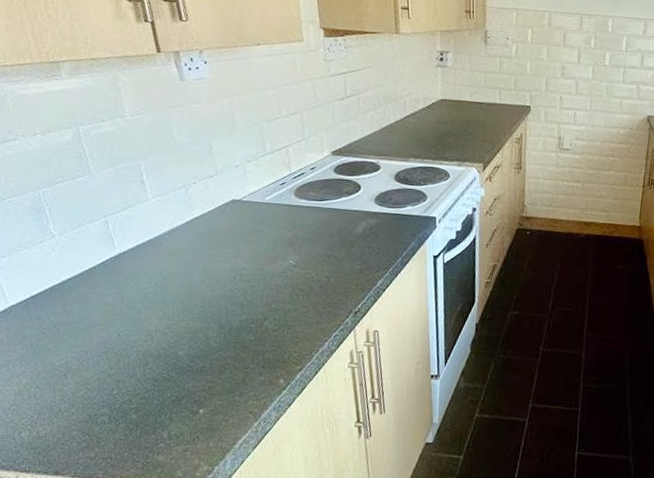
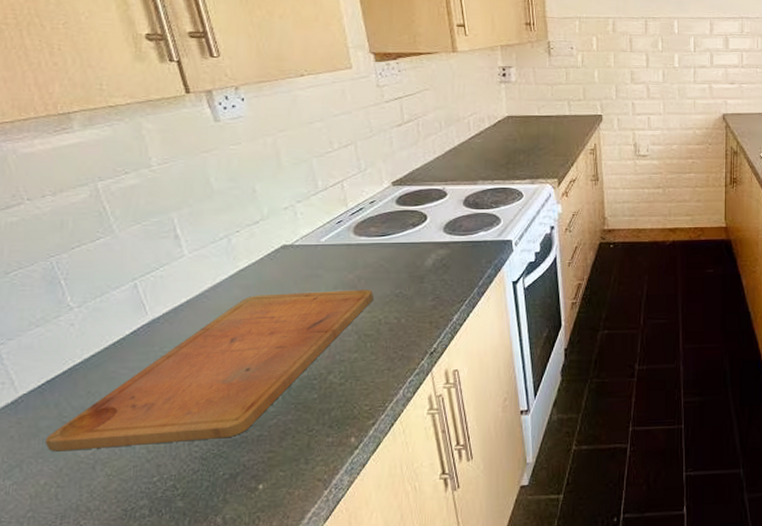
cutting board: none [28,242,308,366] -> present [45,289,373,452]

